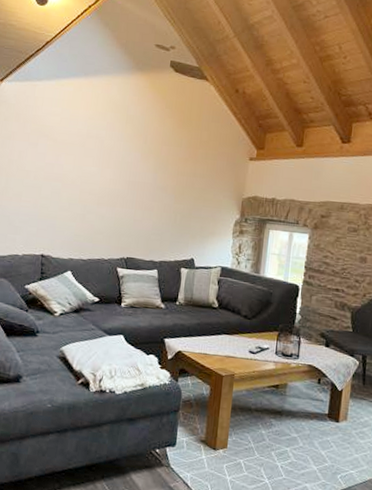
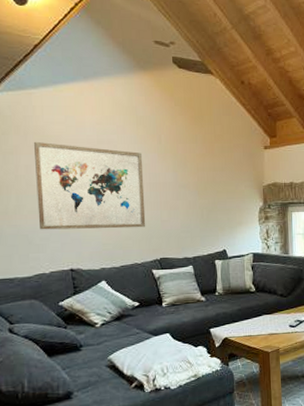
wall art: none [21,129,127,225] -> present [33,141,146,230]

